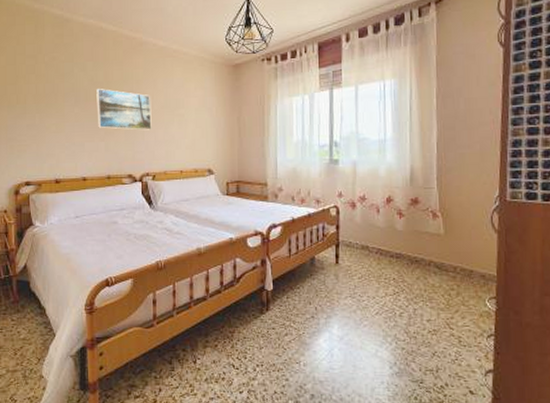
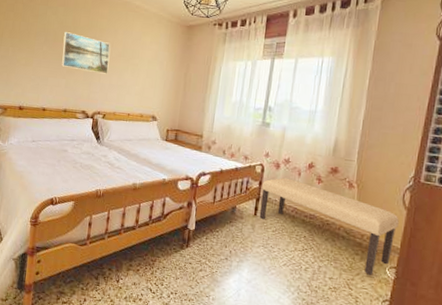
bench: none [339,217,491,310] -> present [259,177,399,275]

